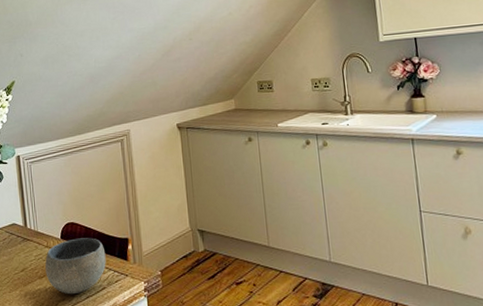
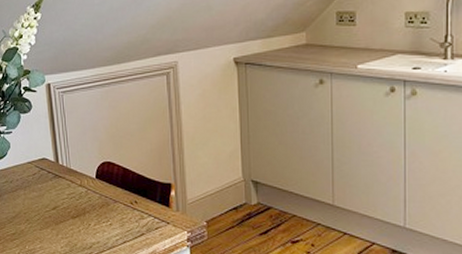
bowl: present [45,237,106,295] -> none [78,179,146,238]

